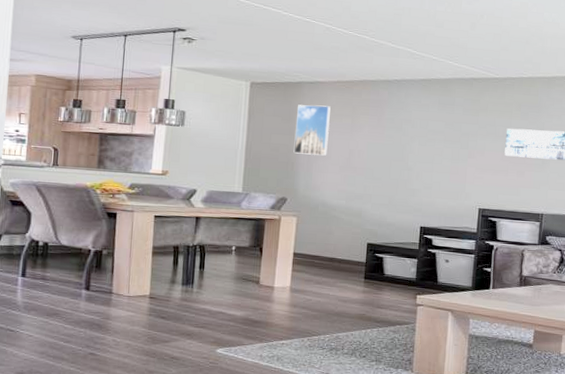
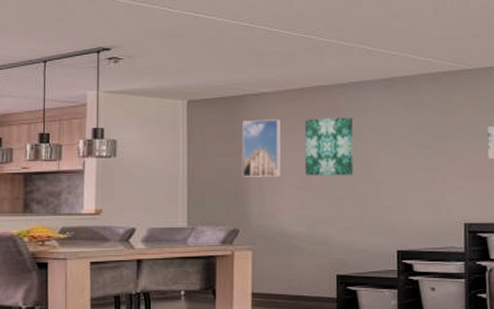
wall art: none [348,108,393,160] -> present [304,118,353,175]

